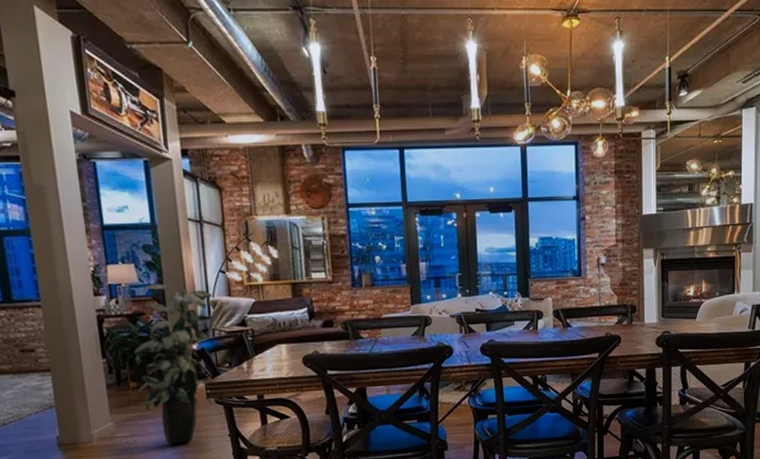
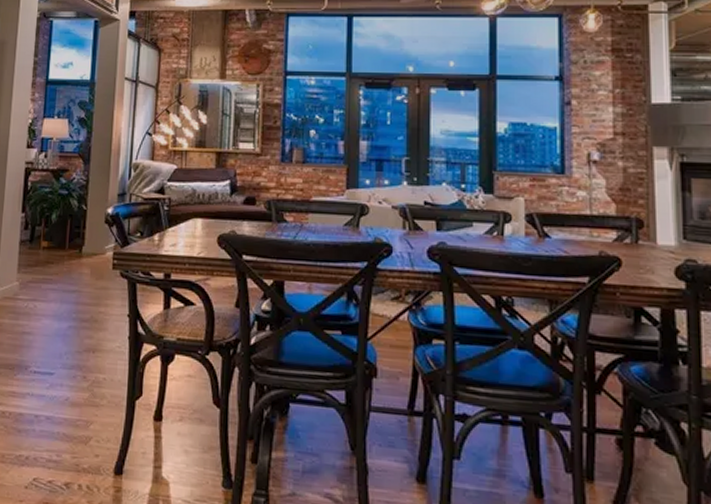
indoor plant: present [133,284,216,445] -> none [48,141,136,318]

